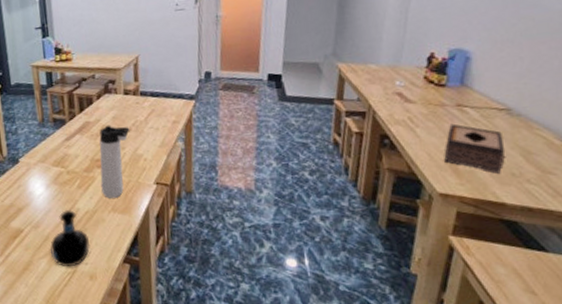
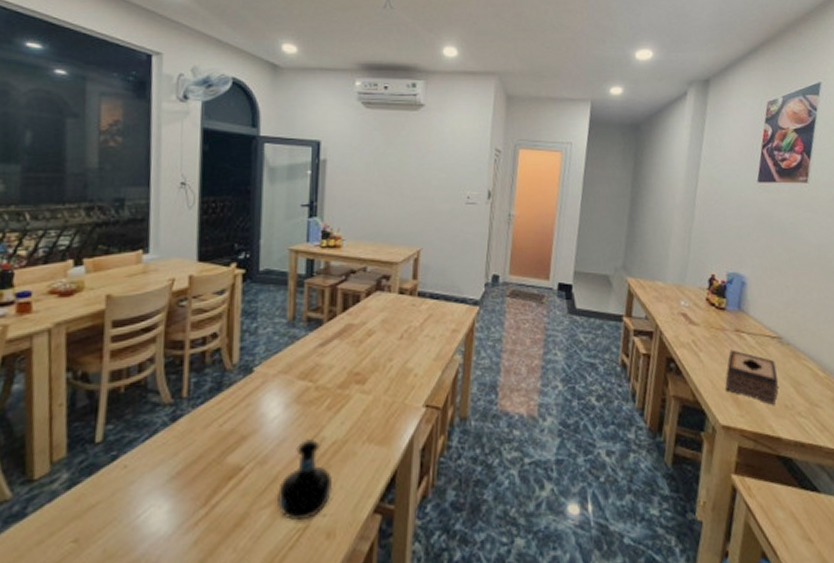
thermos bottle: present [99,125,130,198] -> none [357,329,401,424]

